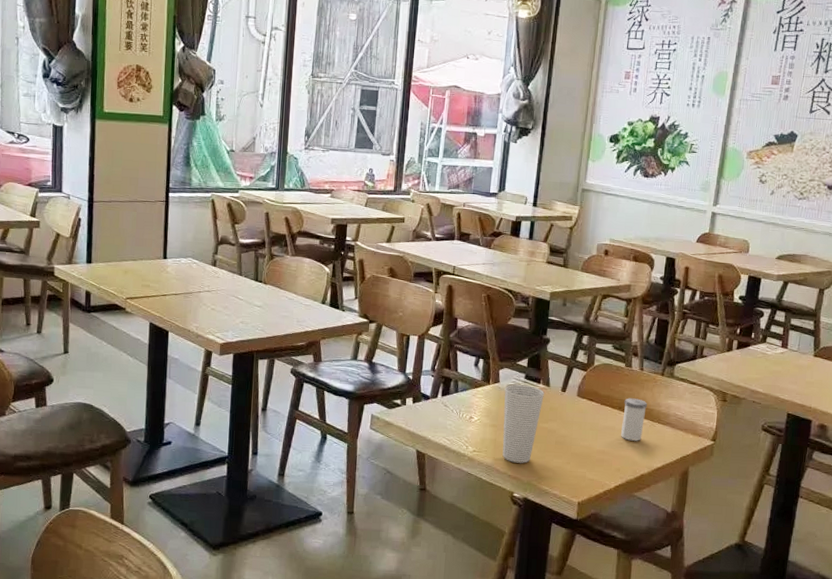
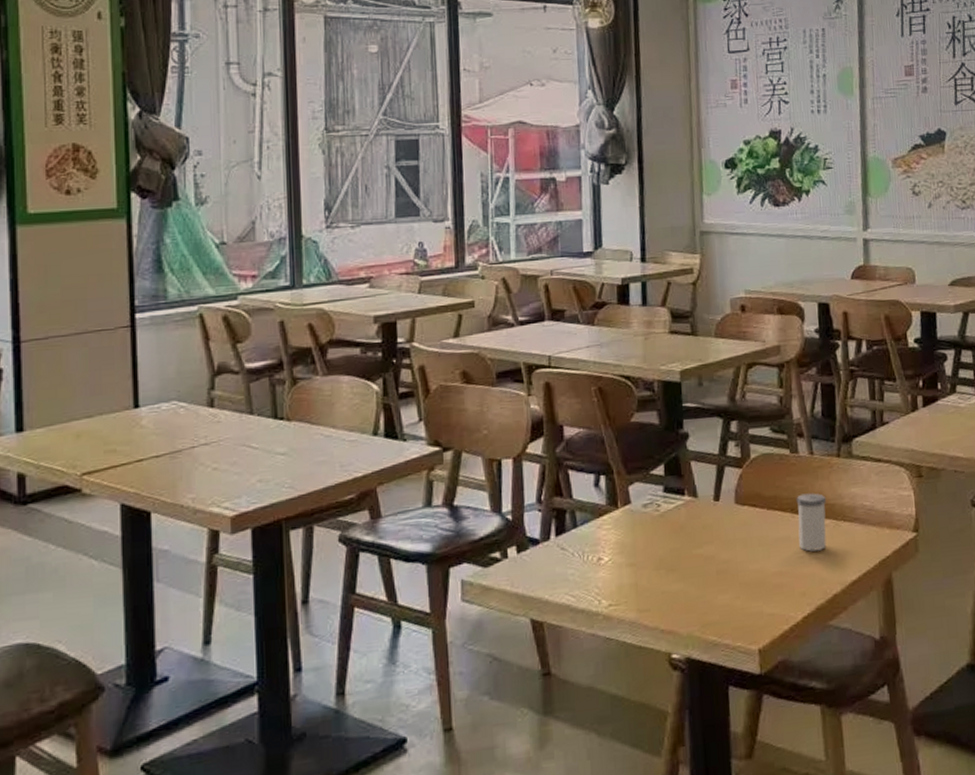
cup: present [502,384,544,463] -> none [639,500,693,611]

